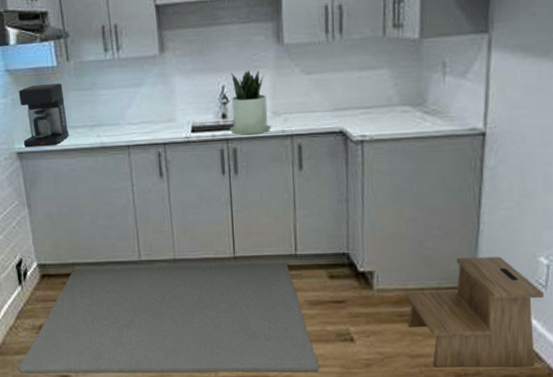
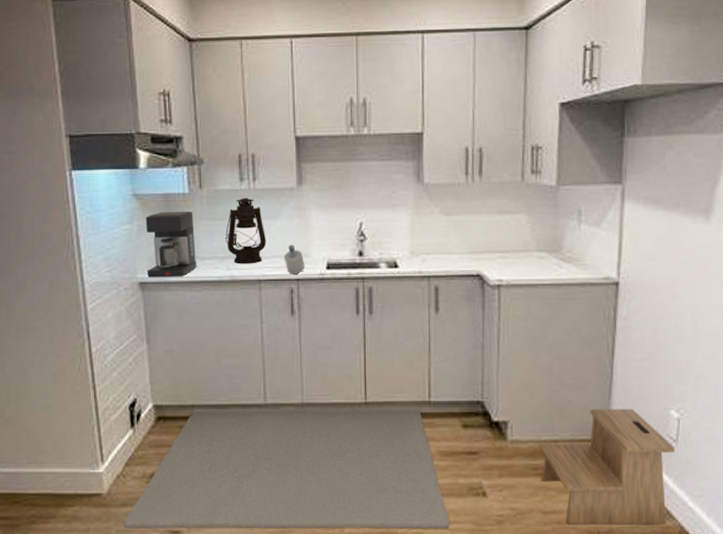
oil lamp: none [93,67,133,132] -> present [225,198,267,264]
soap dispenser: none [150,110,171,139] -> present [284,245,305,275]
planter: present [229,70,272,136] -> none [365,208,409,275]

